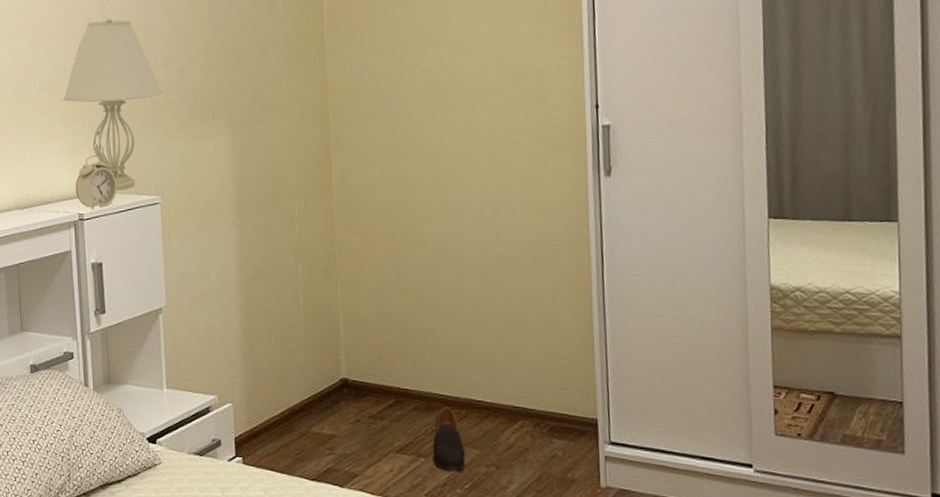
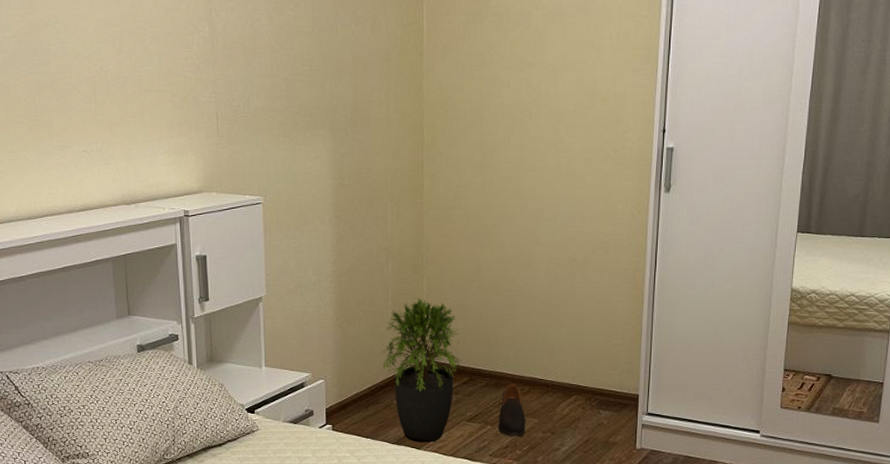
table lamp: present [61,18,163,191] -> none [167,25,267,190]
alarm clock: present [75,154,117,211] -> none [180,156,221,208]
potted plant: none [295,305,386,479] -> present [382,297,461,443]

